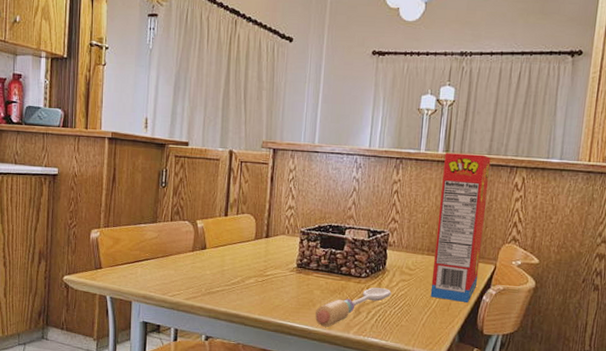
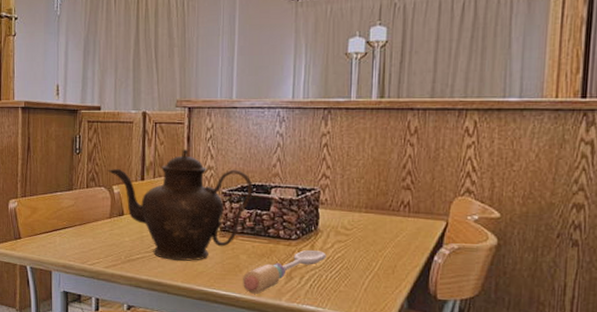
teapot: none [193,188,330,295] -> present [108,149,253,261]
cereal box: present [430,153,491,303] -> none [371,98,435,265]

